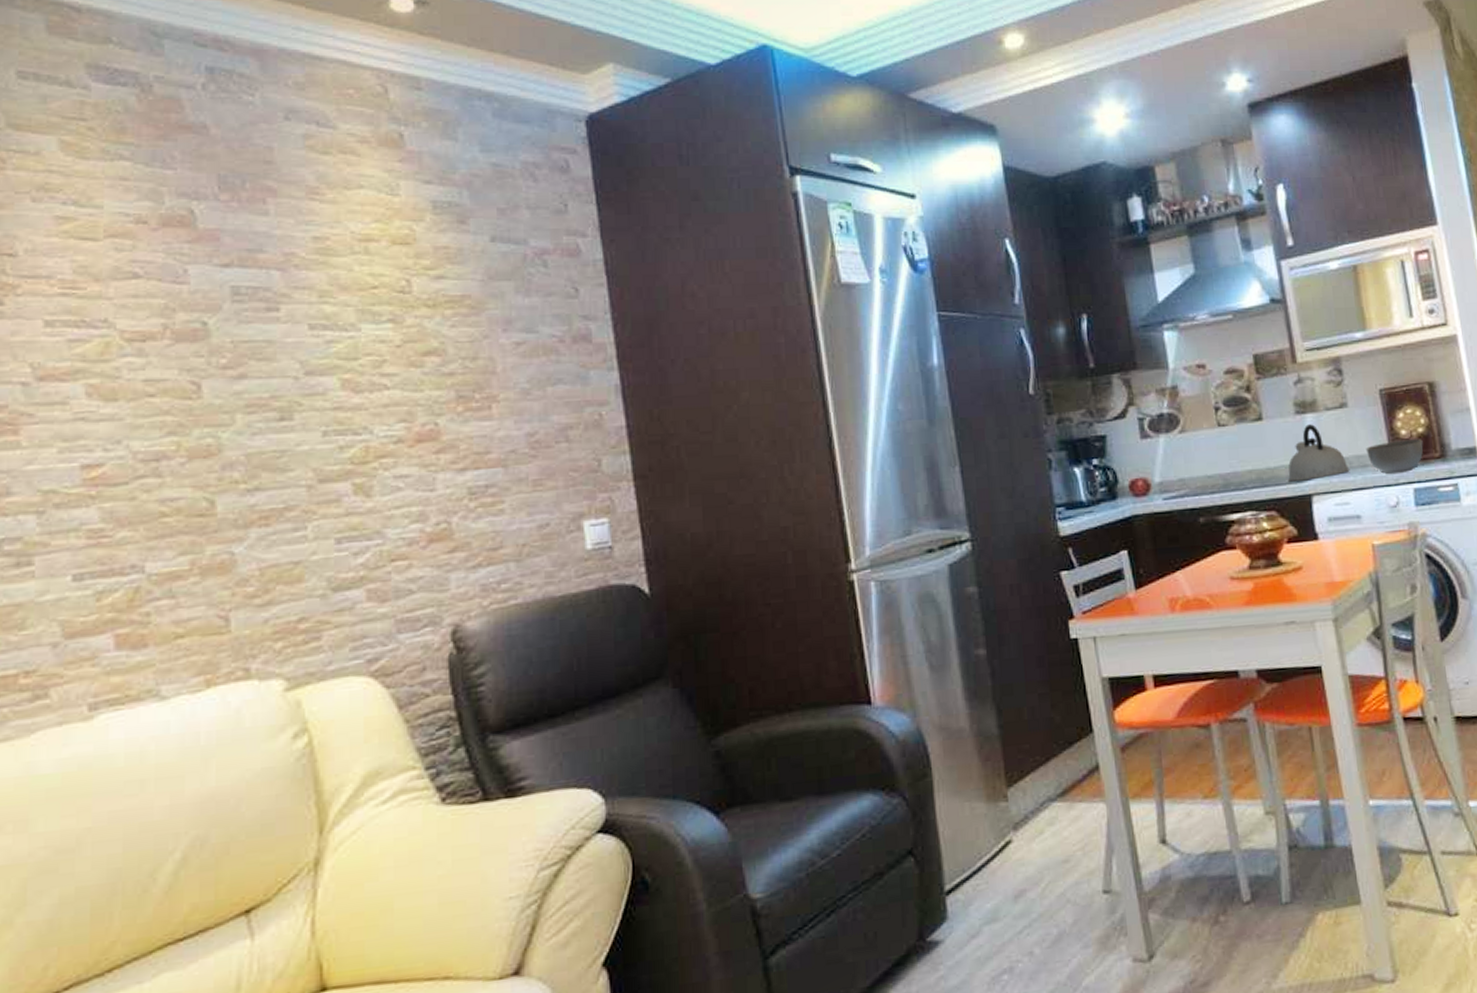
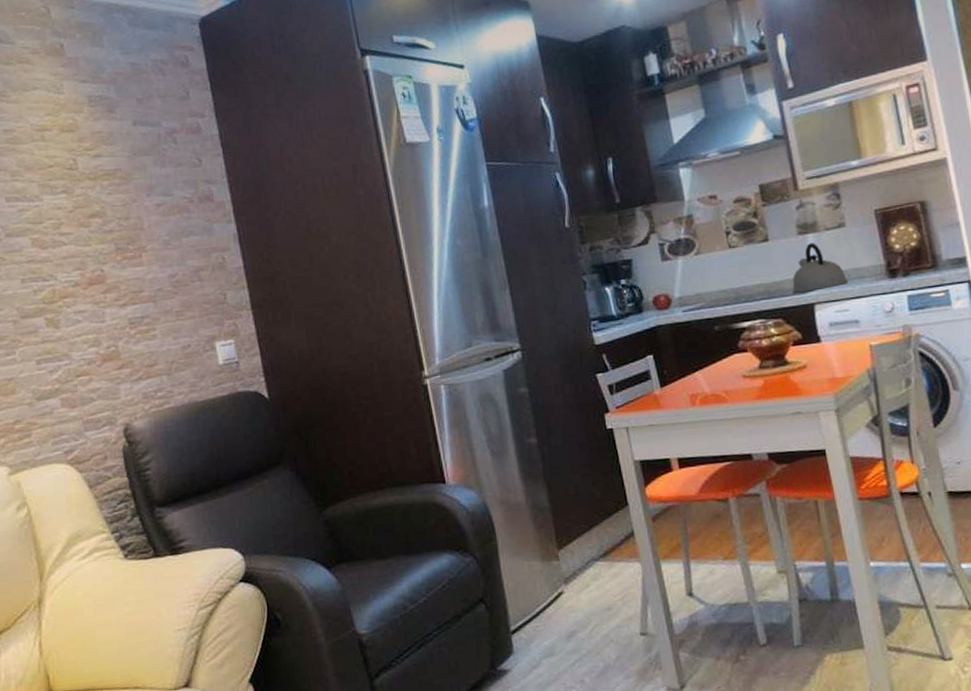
bowl: present [1365,439,1423,475] -> none [862,252,916,285]

